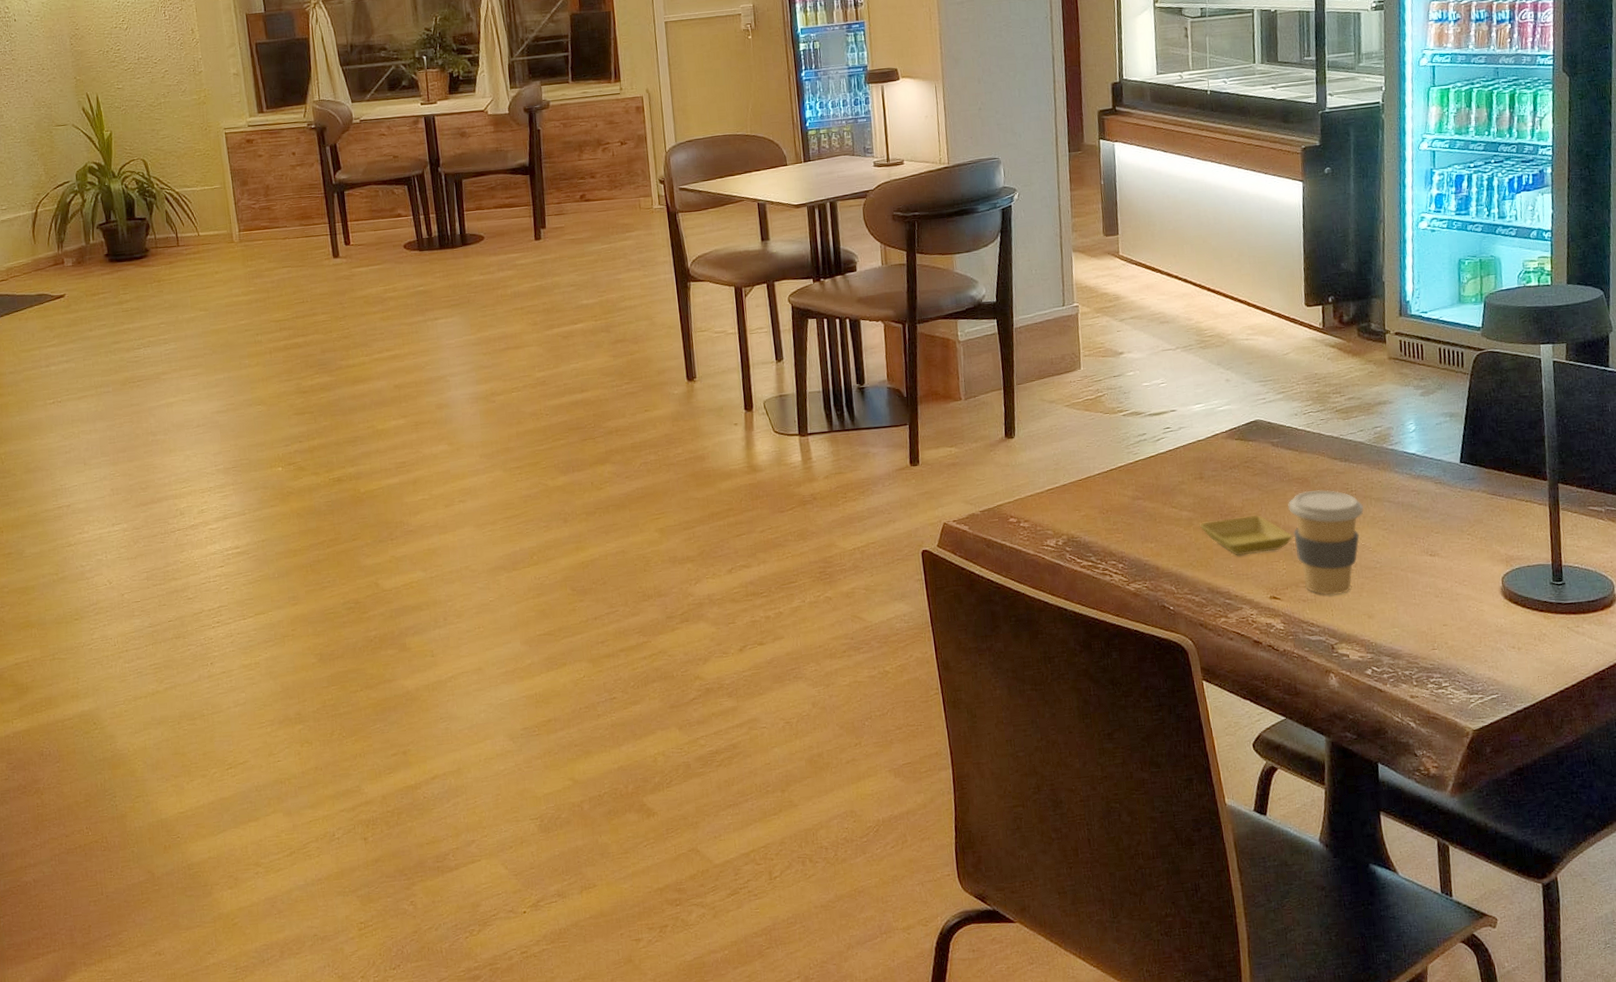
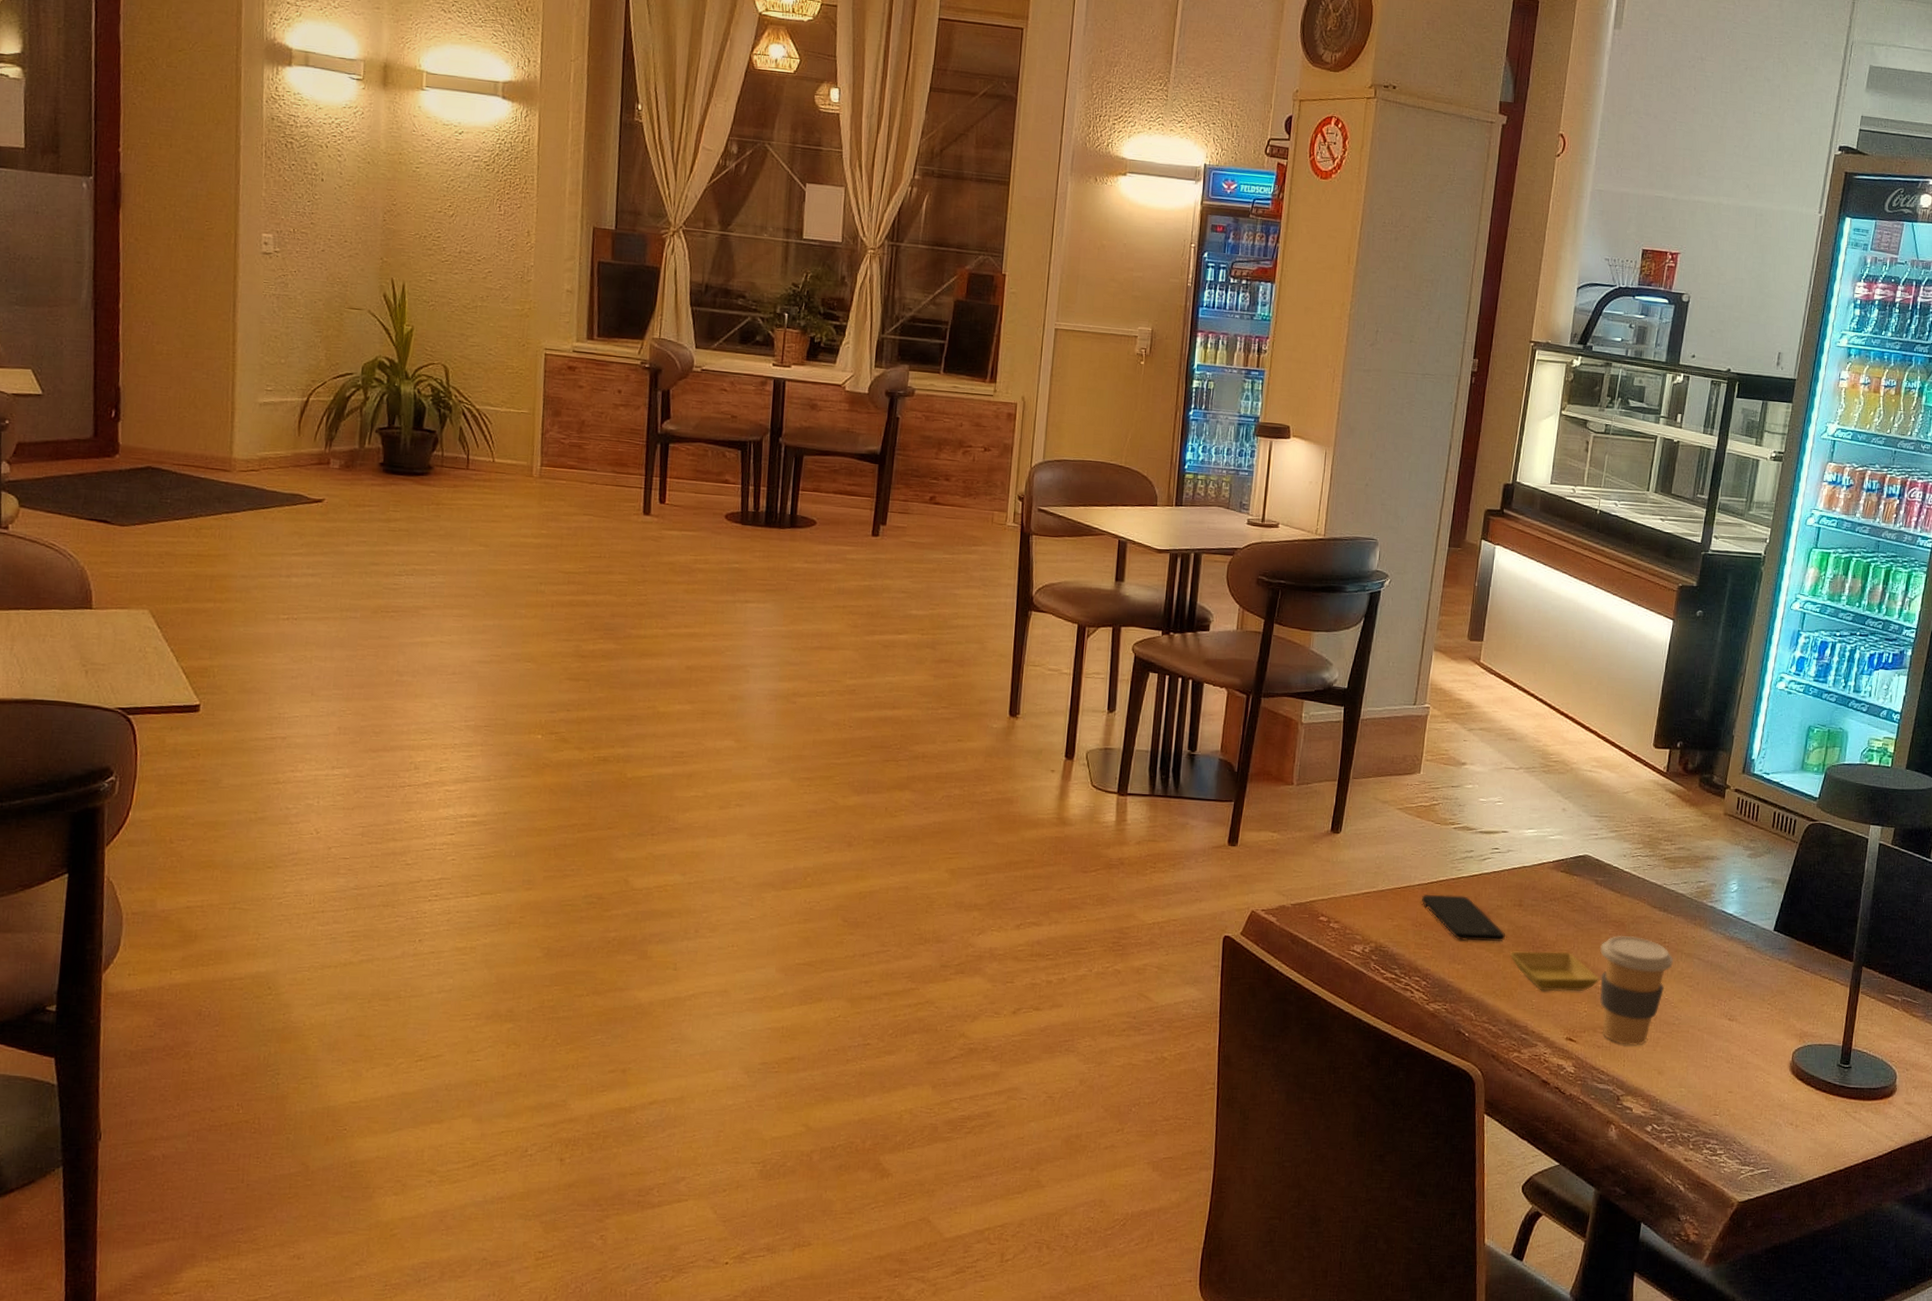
smartphone: none [1104,477,1192,520] -> present [1422,894,1505,941]

